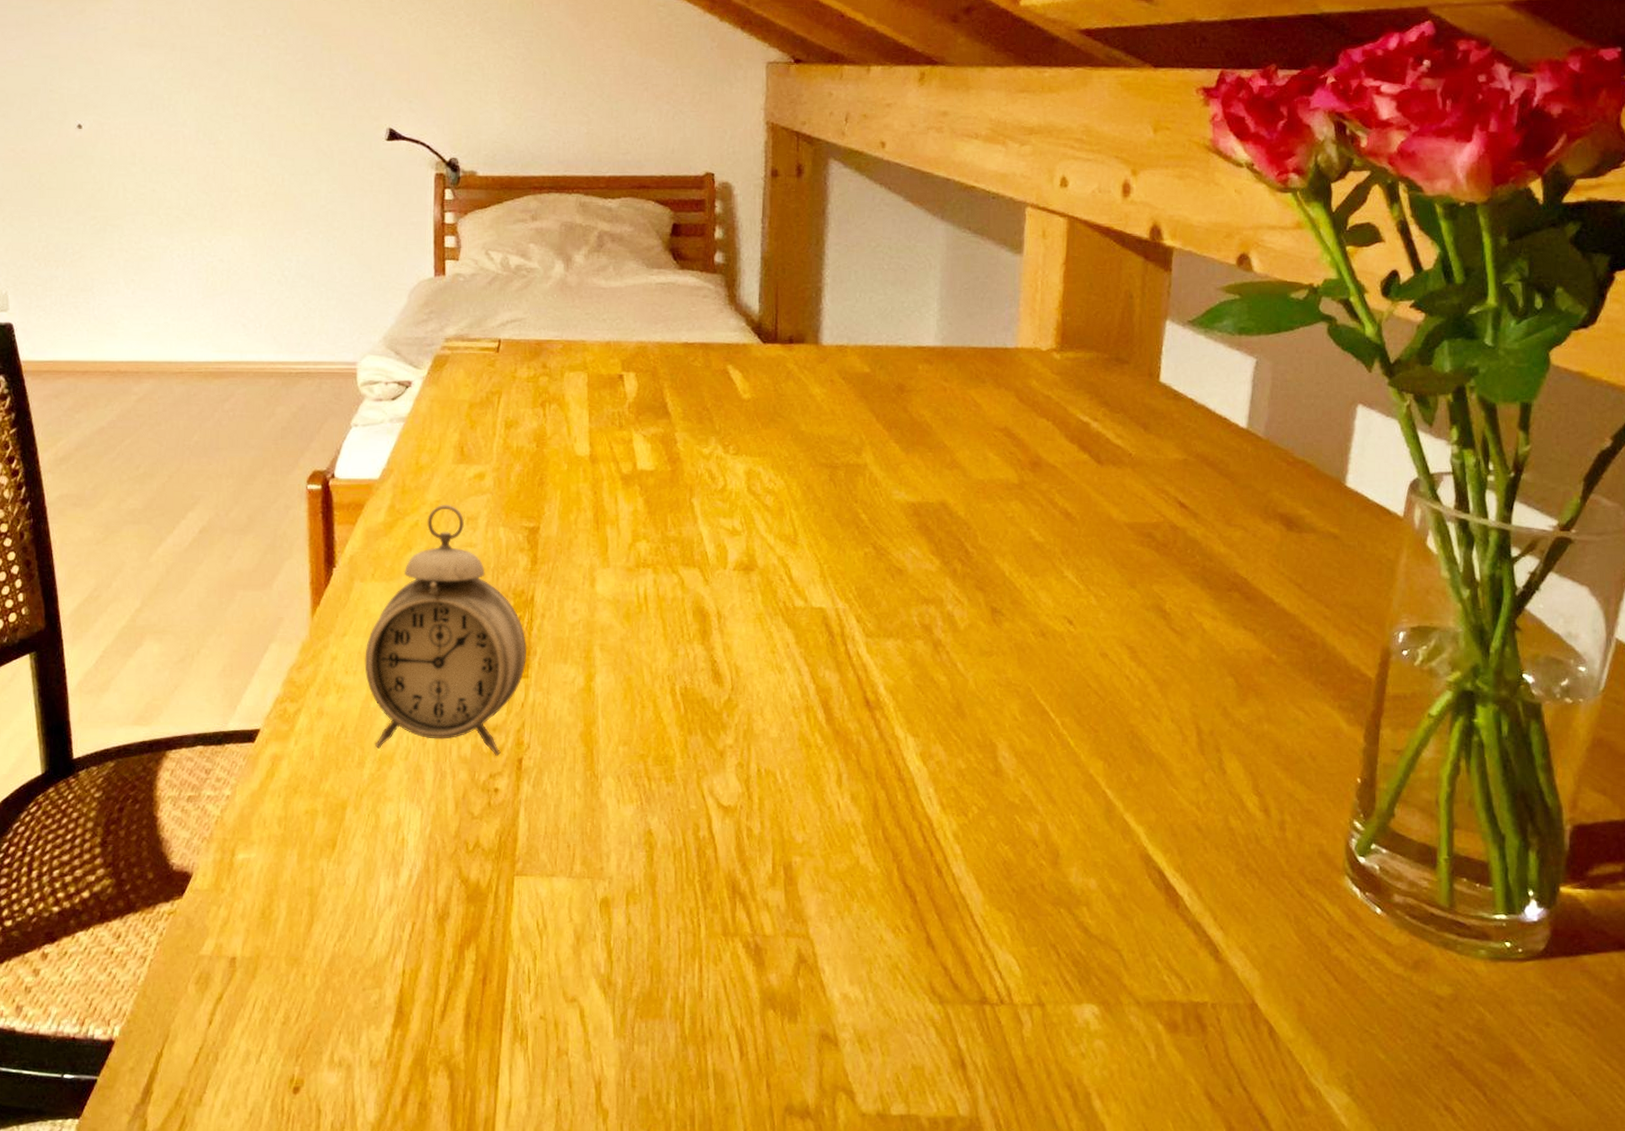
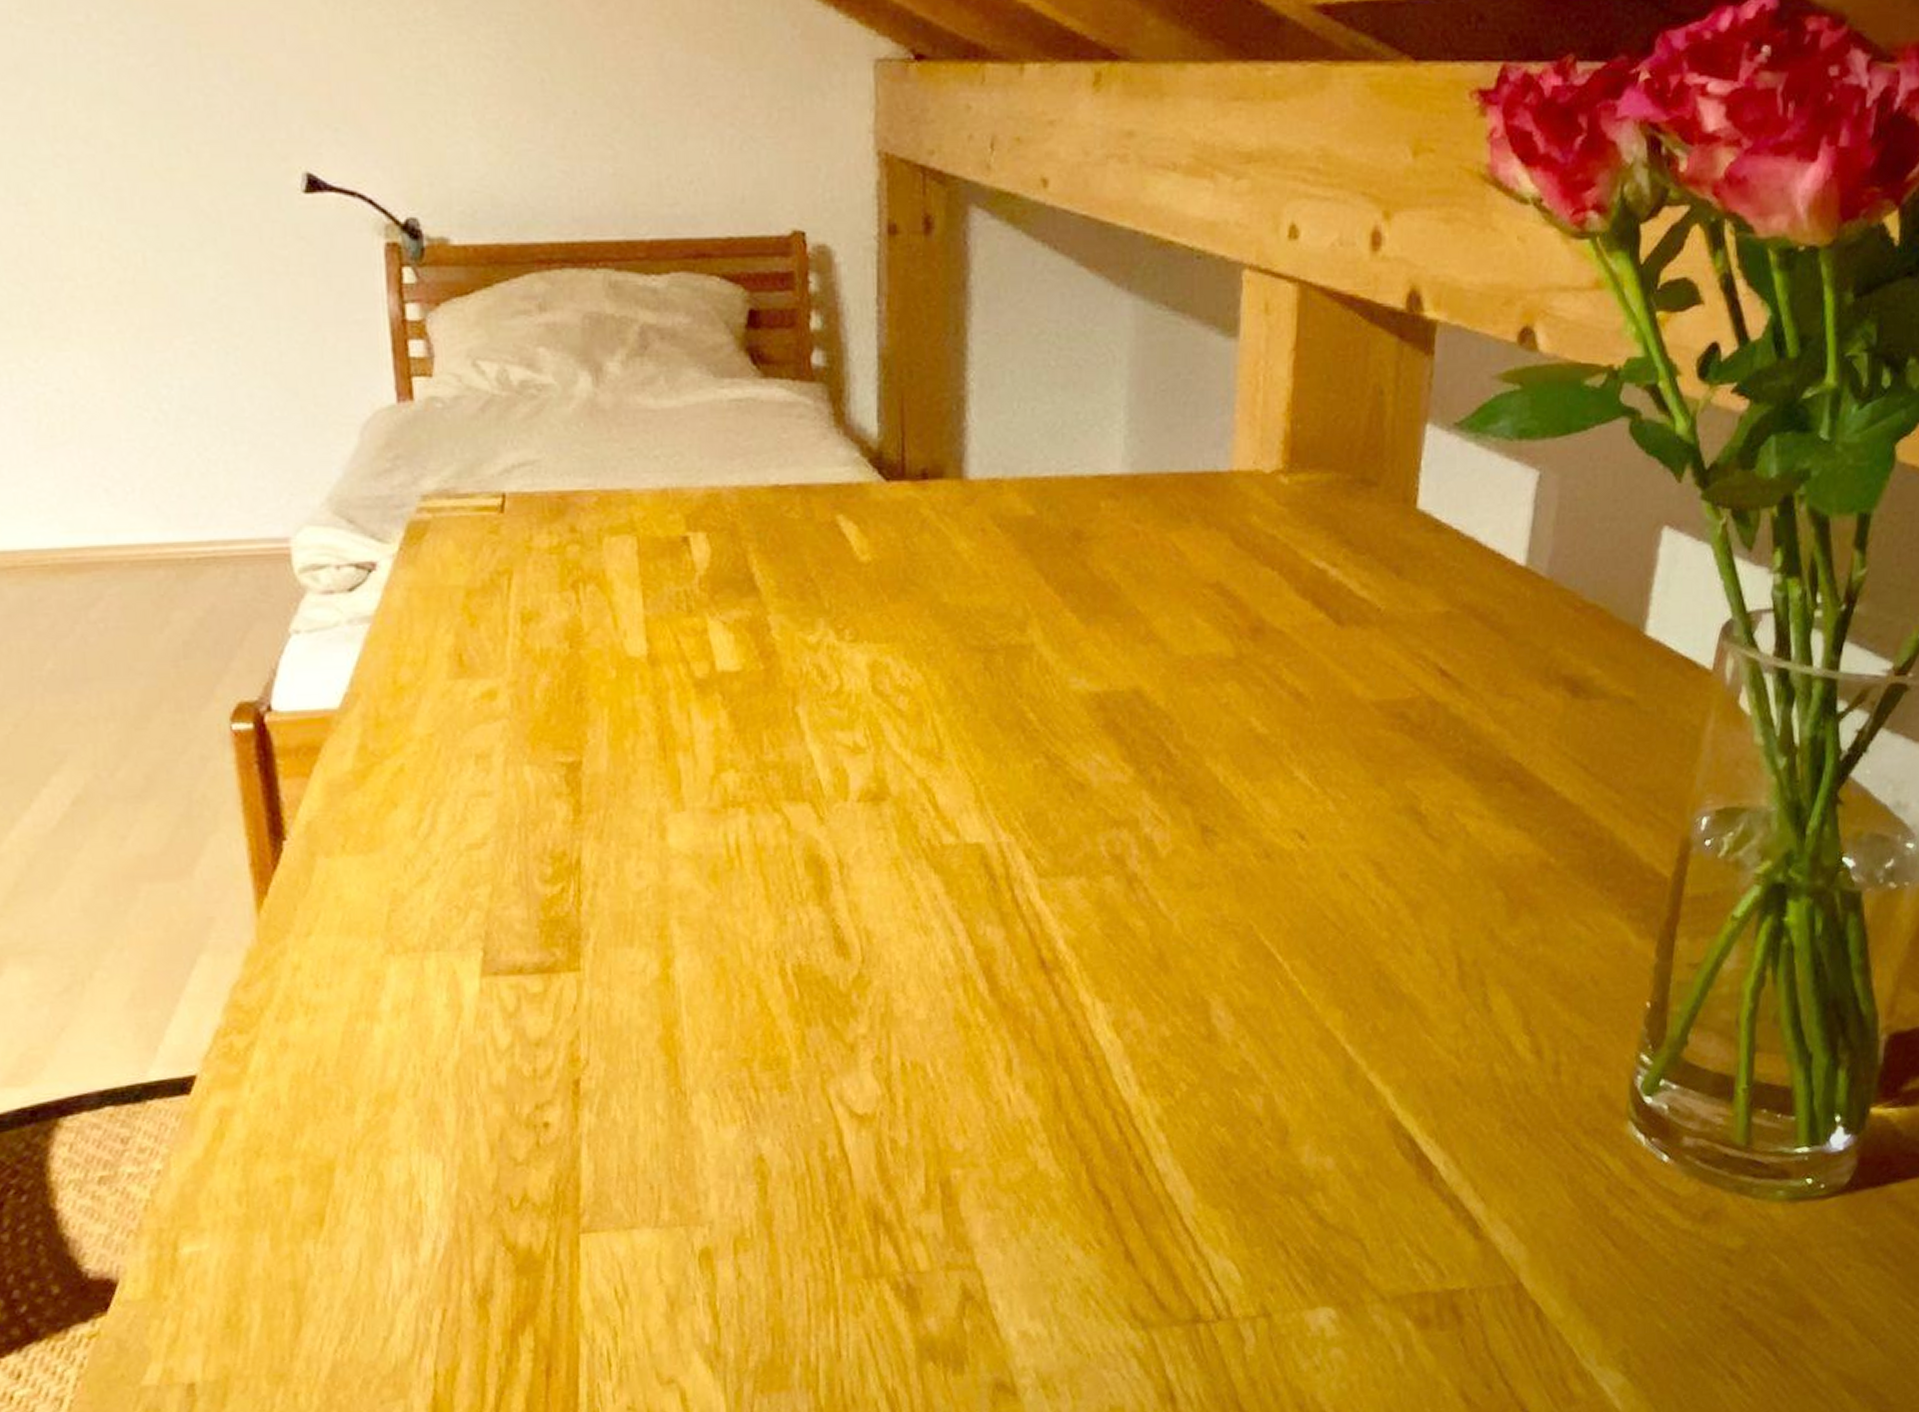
alarm clock: present [364,505,527,756] -> none [341,739,576,1086]

